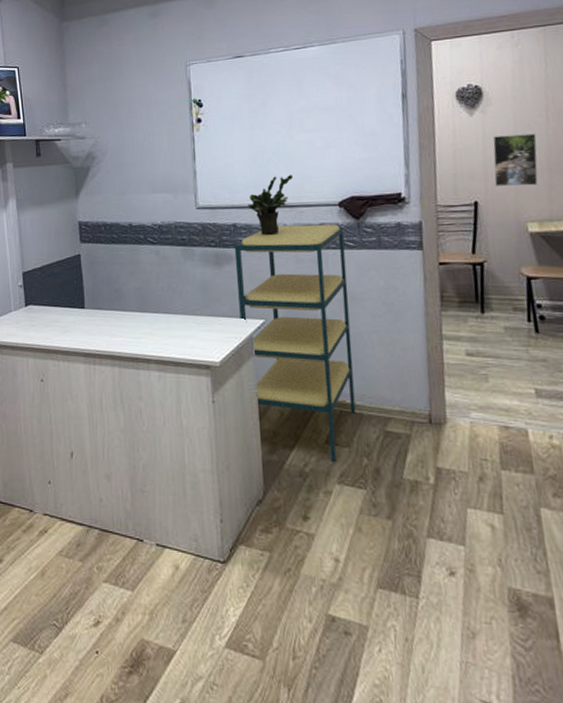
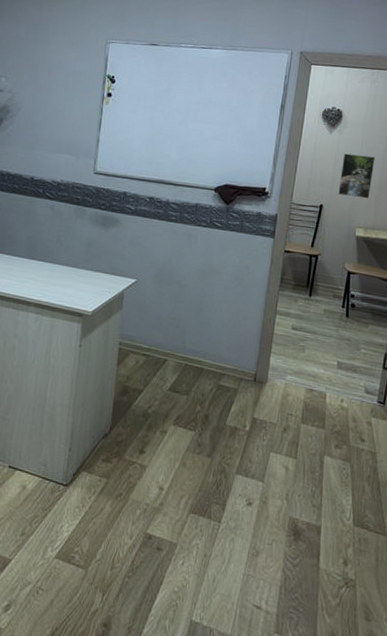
shelving unit: present [234,224,356,462] -> none [116,200,215,406]
potted plant: present [248,175,293,235] -> none [139,156,181,207]

